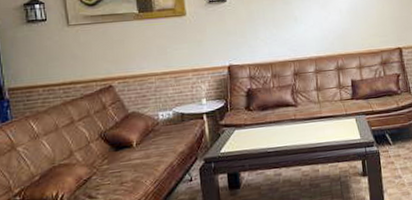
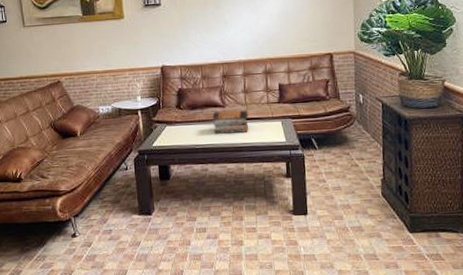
book stack: none [284,108,323,135] -> present [212,110,249,134]

